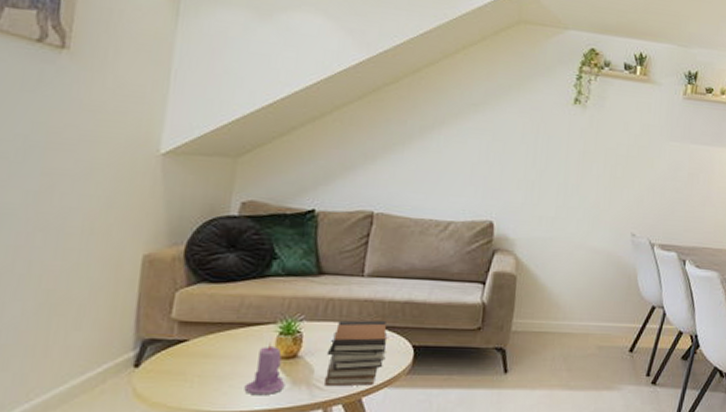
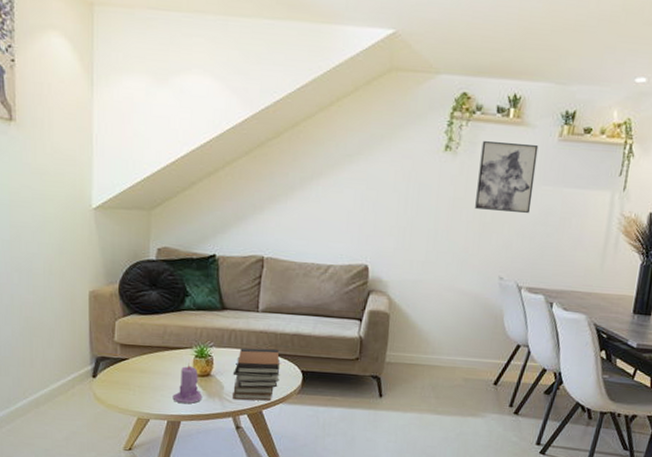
wall art: none [605,96,665,168] -> present [475,141,539,213]

